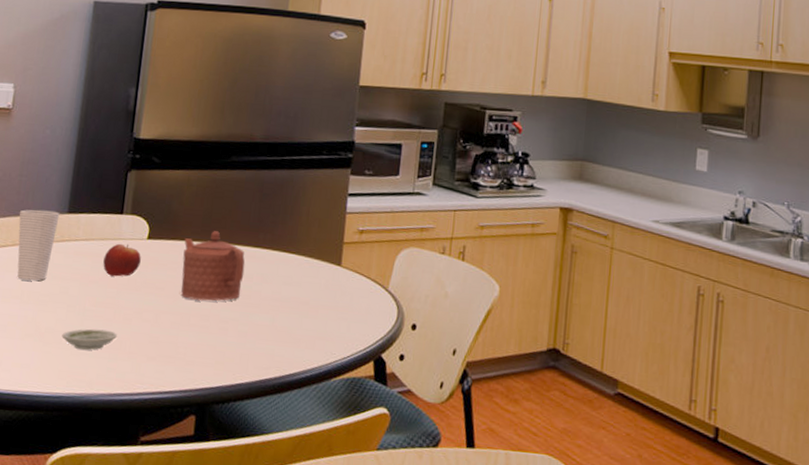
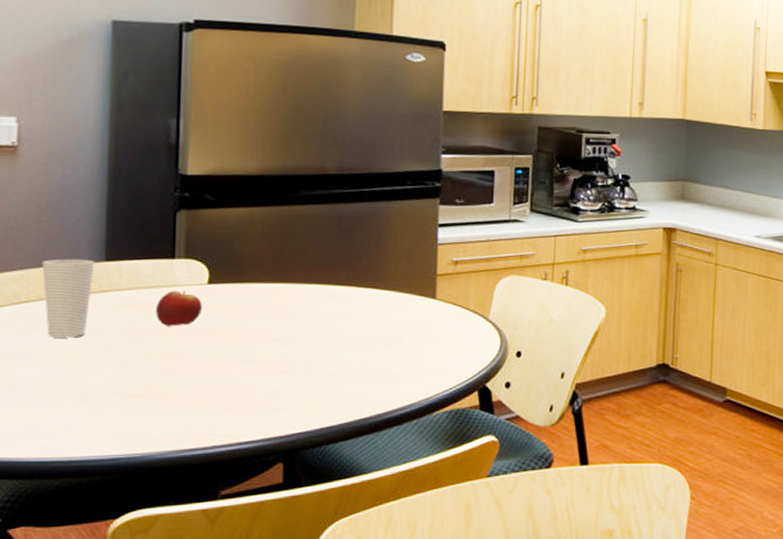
saucer: present [62,328,117,350] -> none [112,384,181,406]
teapot: present [181,231,245,301] -> none [252,271,327,345]

